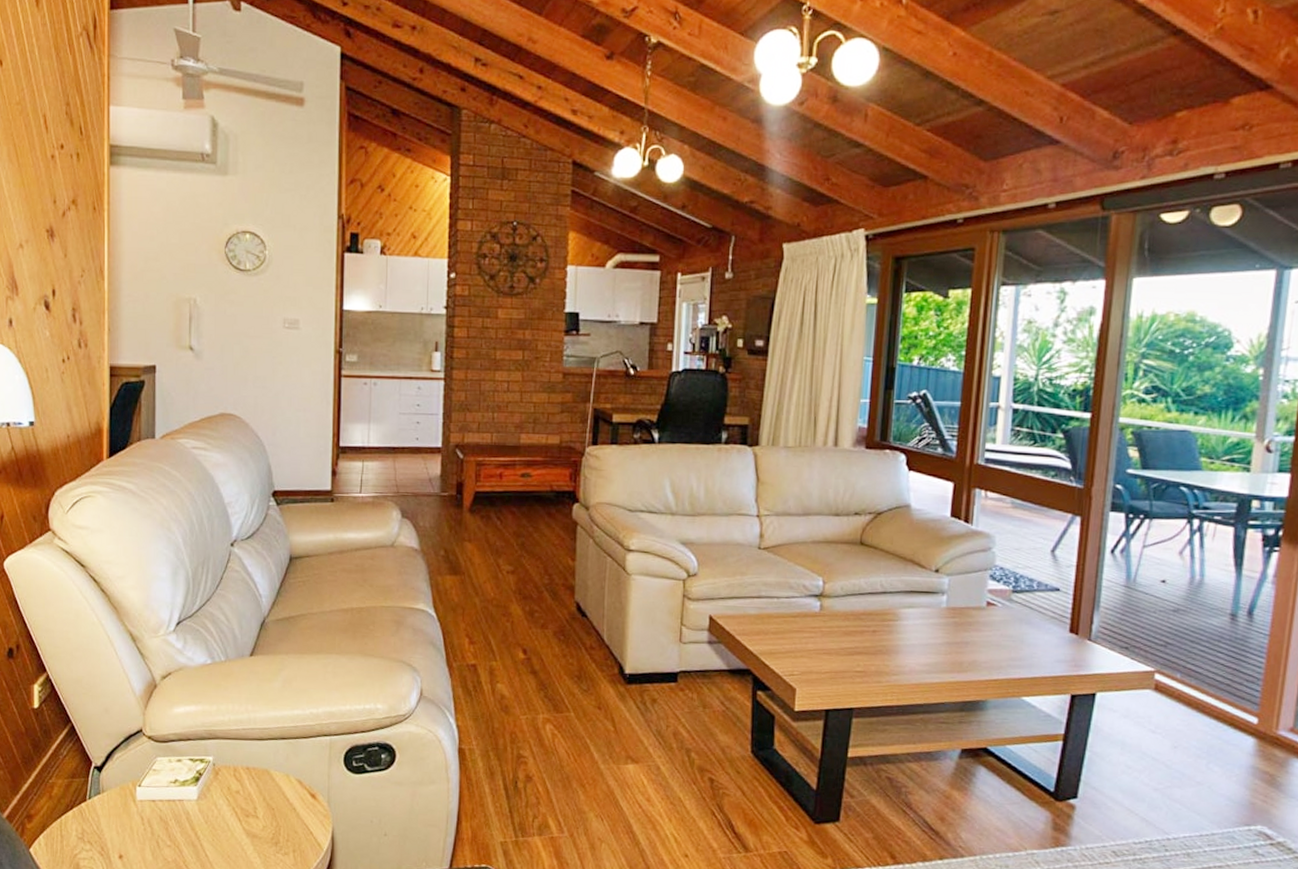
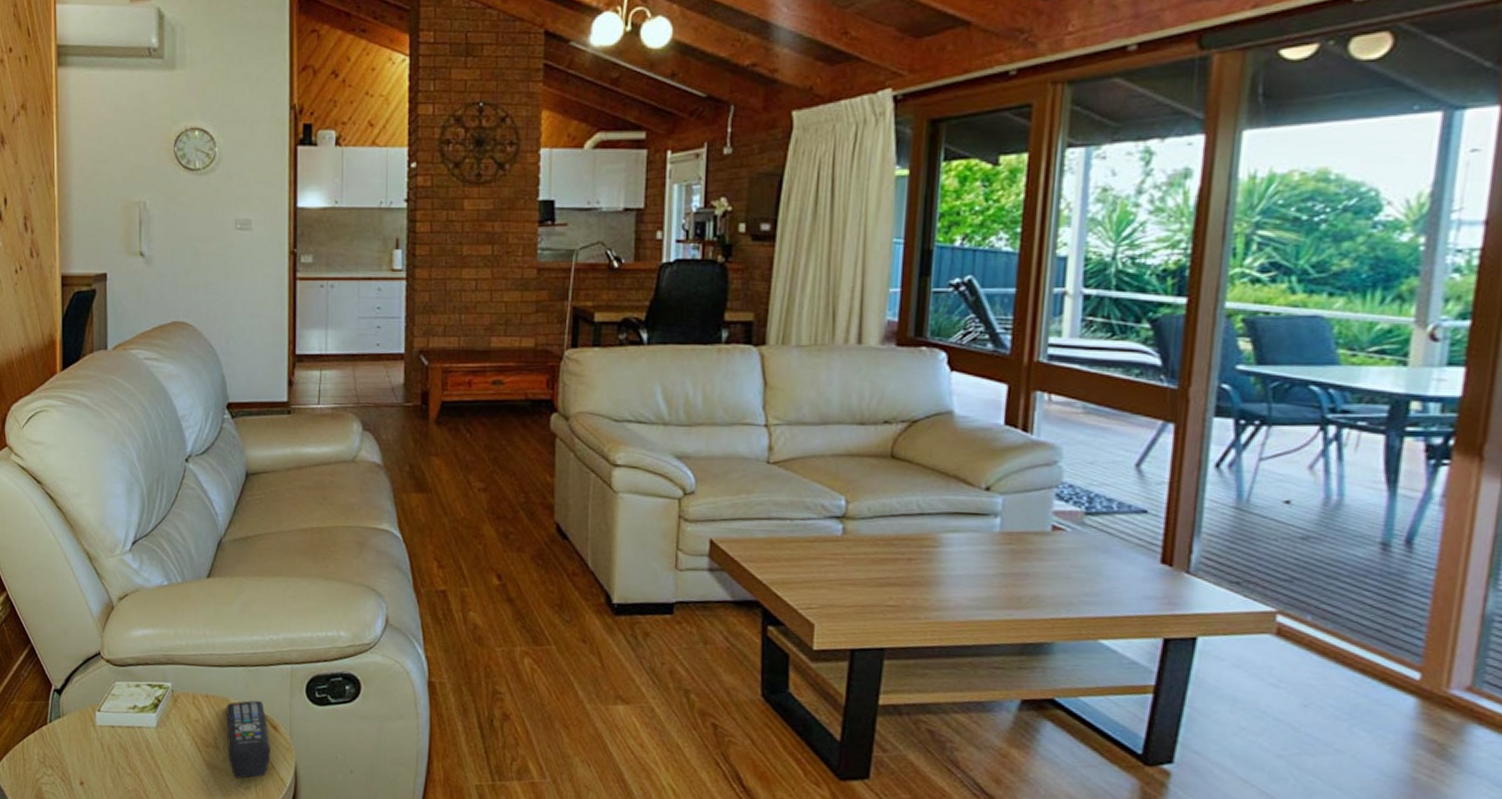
remote control: none [266,770,309,846] -> present [226,700,271,779]

